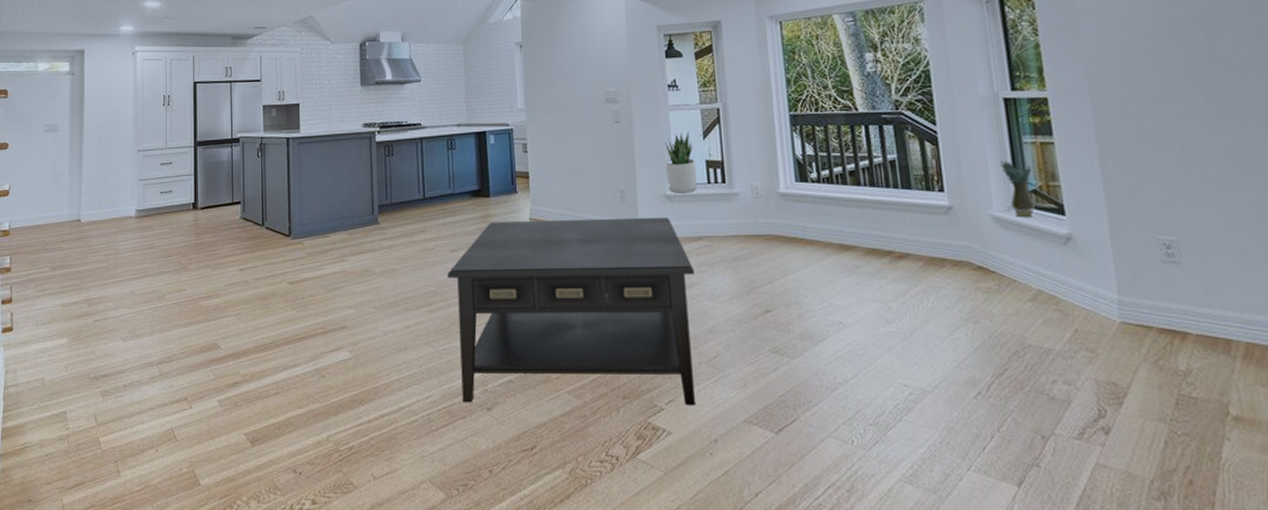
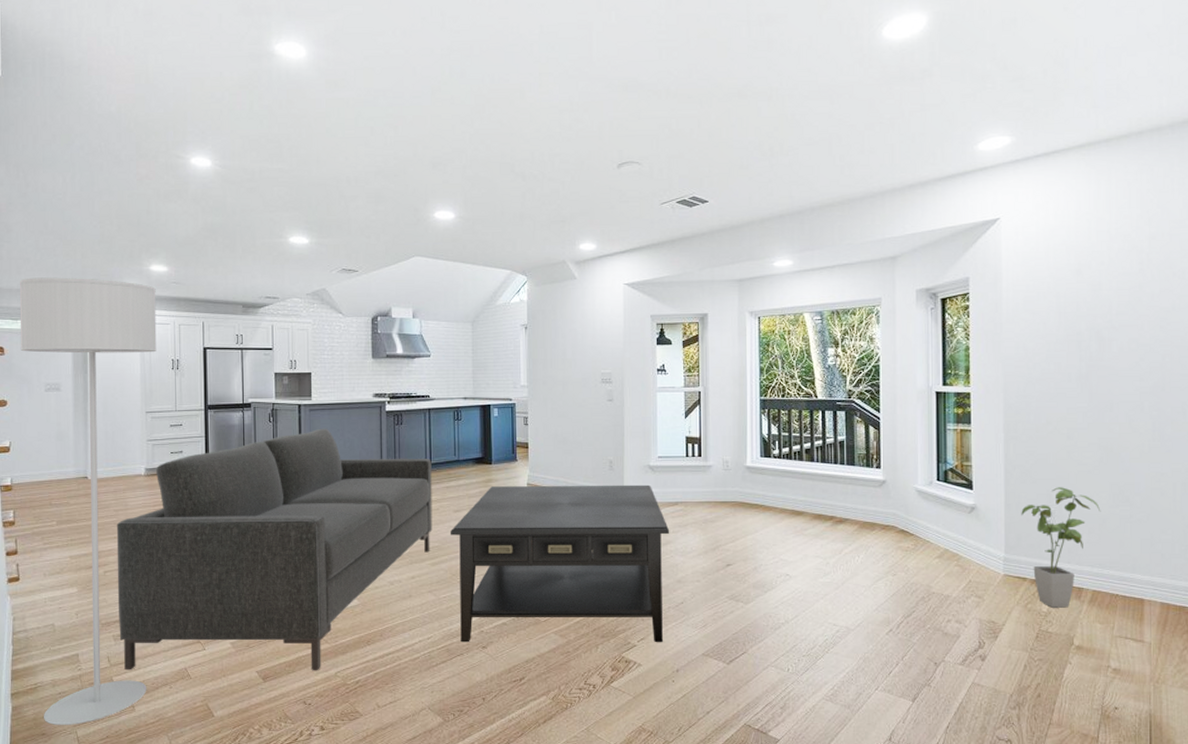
floor lamp: none [22,17,149,492] -> present [19,277,157,726]
sofa: none [106,162,428,433] -> present [116,428,433,670]
planter: present [665,132,697,193] -> none [650,411,677,465]
vase: present [999,159,1035,217] -> none [927,443,951,490]
house plant: none [1133,210,1242,366] -> present [1021,487,1101,608]

